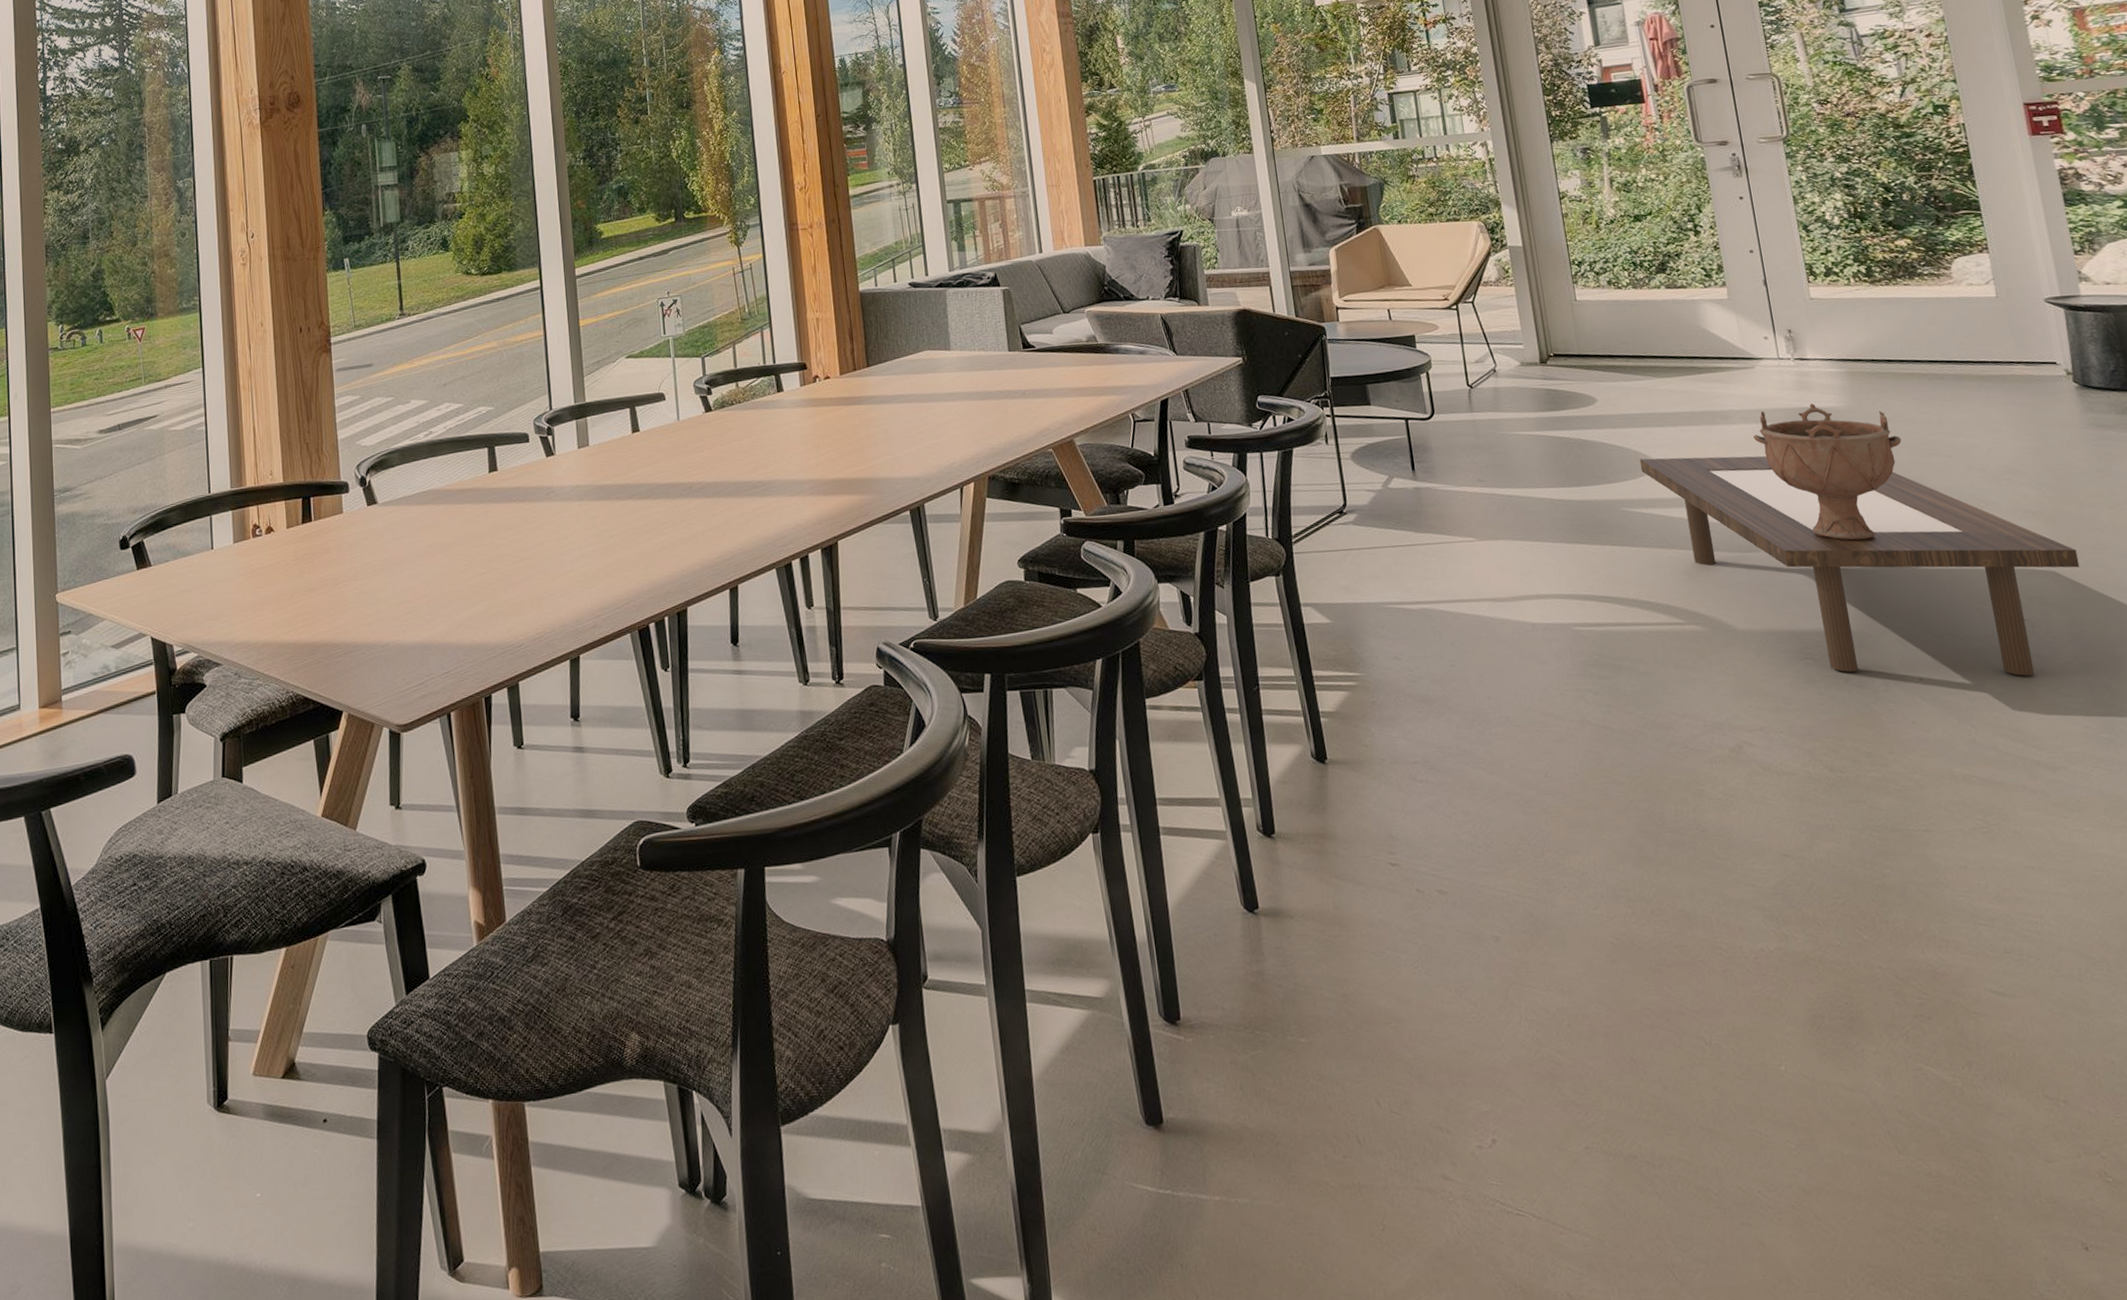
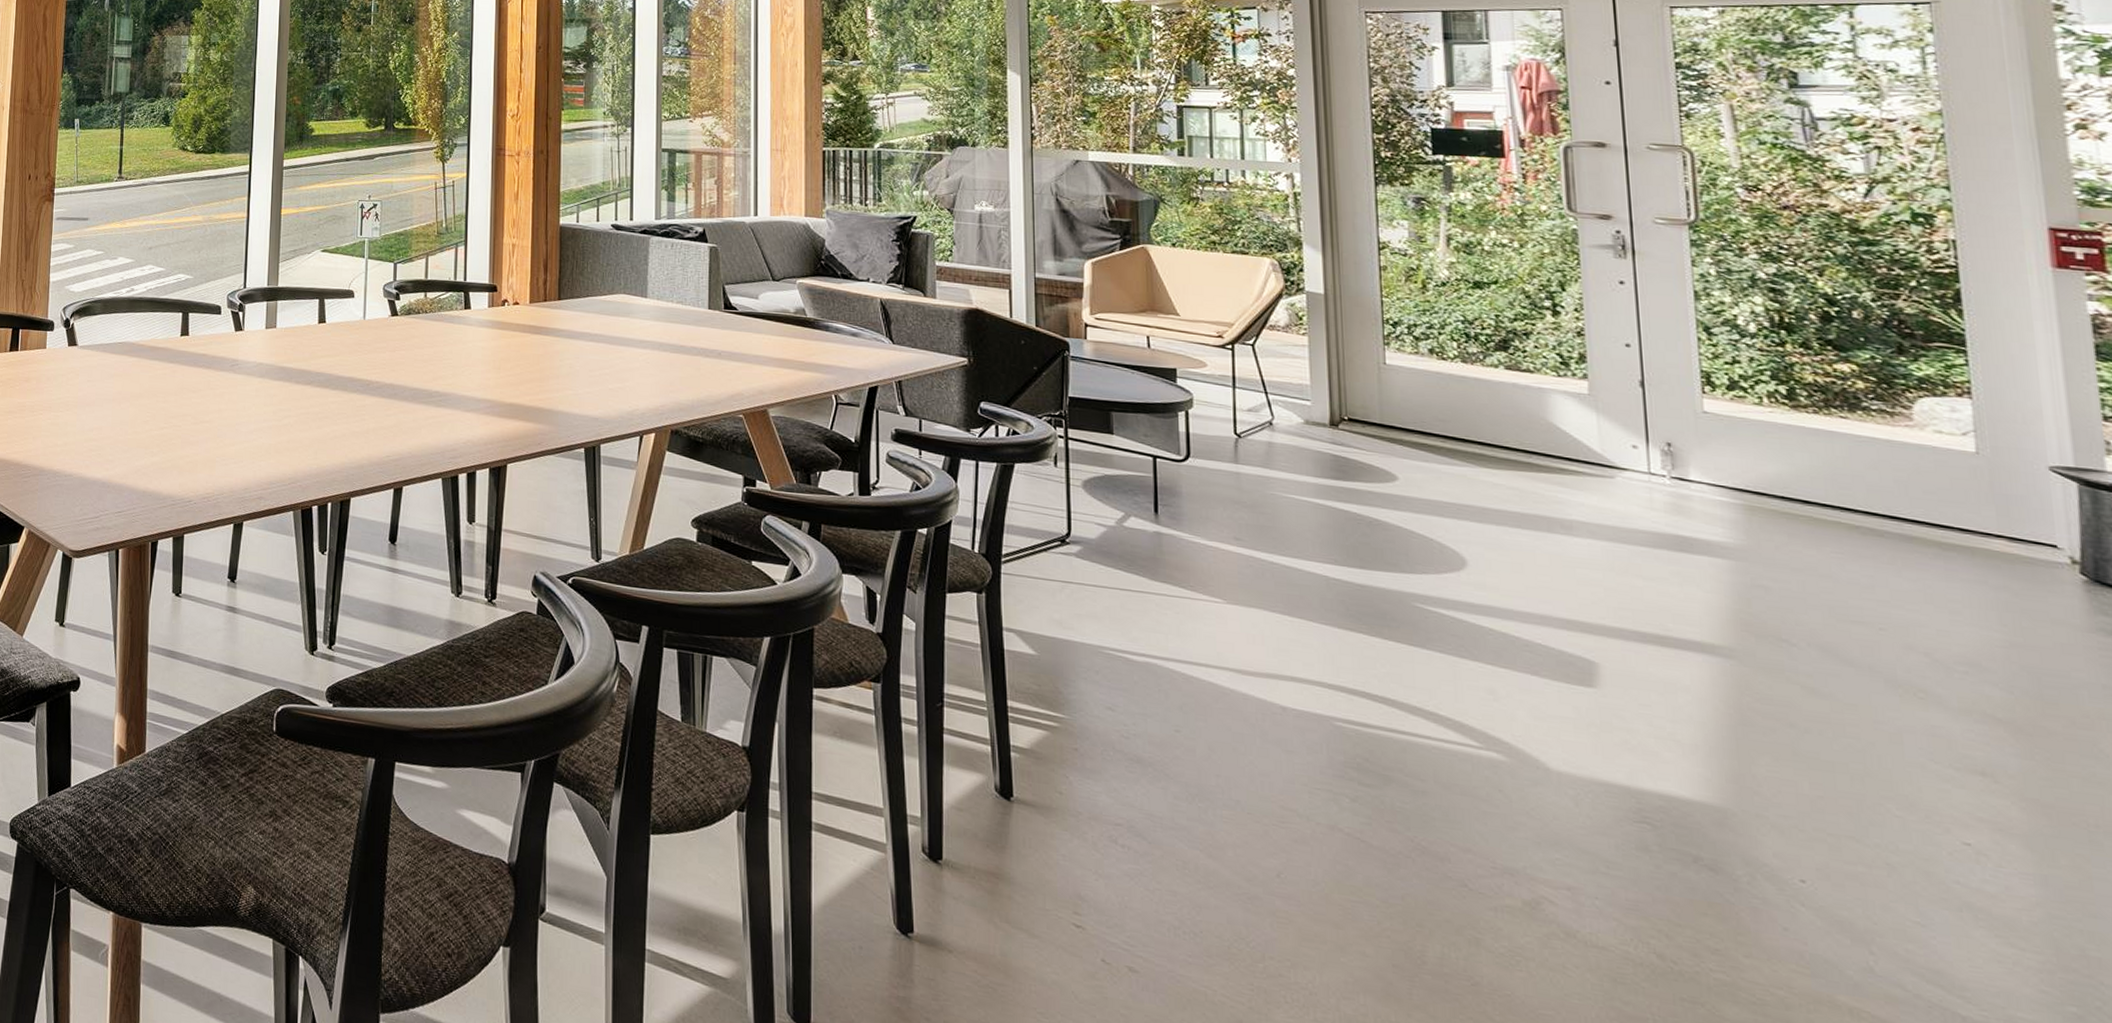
coffee table: present [1639,455,2080,676] -> none [1445,553,2060,913]
decorative bowl: present [1752,403,1902,541] -> none [1601,528,1812,704]

